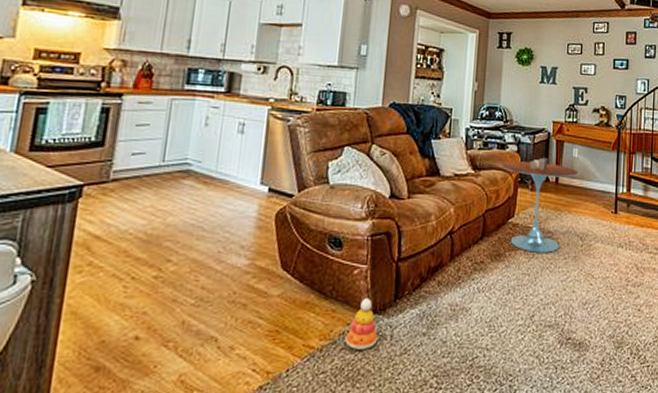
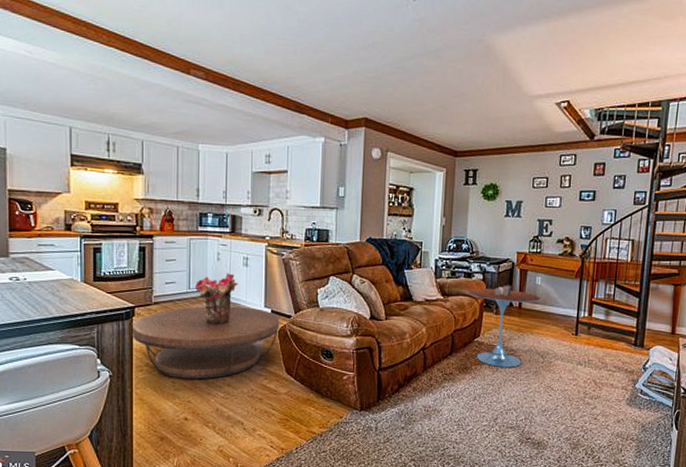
coffee table: none [73,183,279,282] -> present [132,306,280,380]
bouquet: none [172,141,229,207] -> present [195,273,238,325]
stacking toy: present [345,298,378,350] -> none [339,398,365,437]

